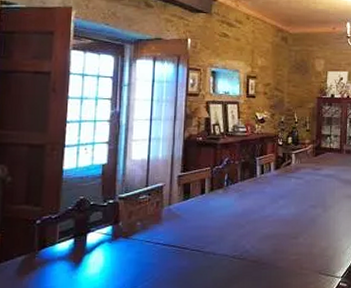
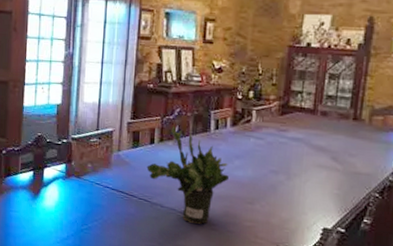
potted plant: none [198,174,275,266] -> present [146,125,229,224]

